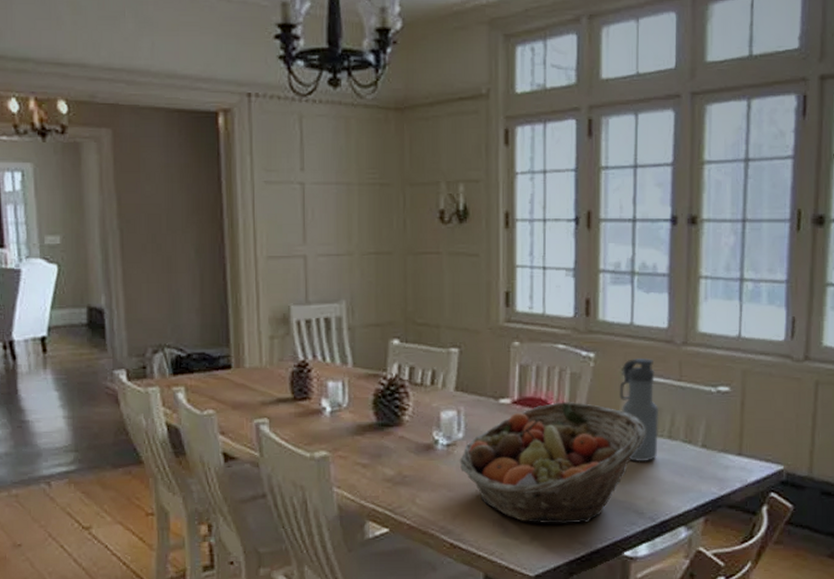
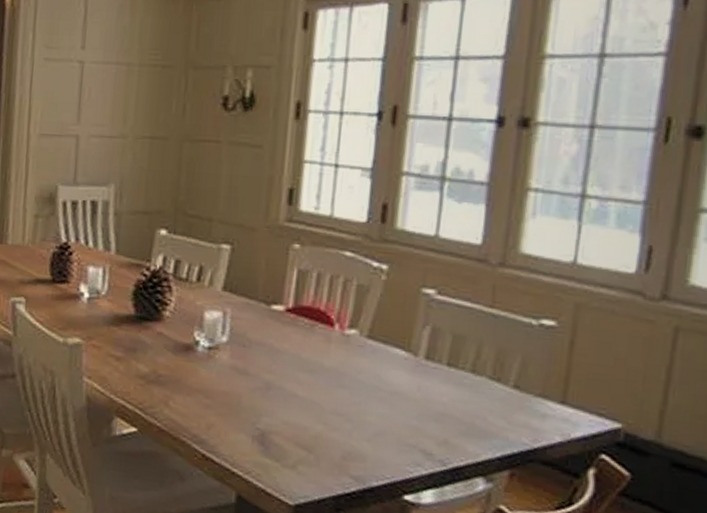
fruit basket: present [459,402,646,524] -> none [220,315,444,456]
water bottle: present [619,357,659,462] -> none [414,276,463,397]

